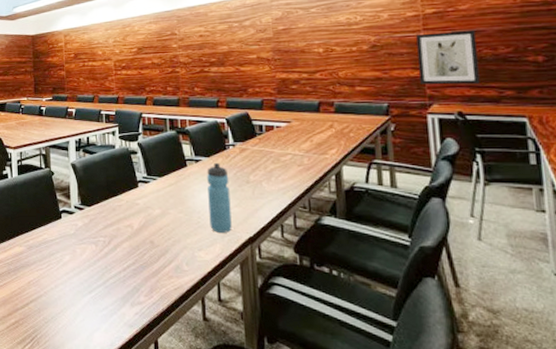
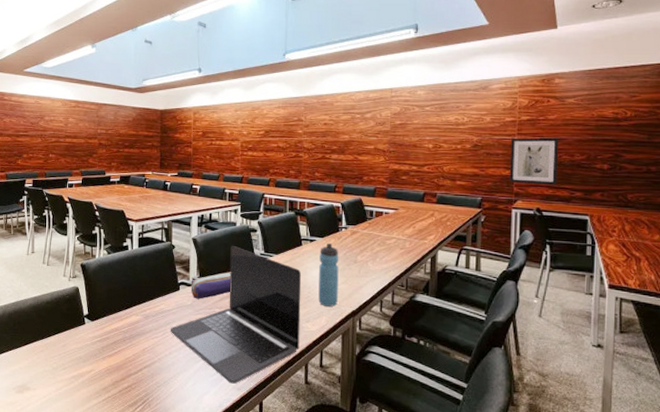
laptop: none [54,170,194,320] -> present [170,246,302,384]
pencil case: none [72,197,114,228] -> present [191,272,231,299]

